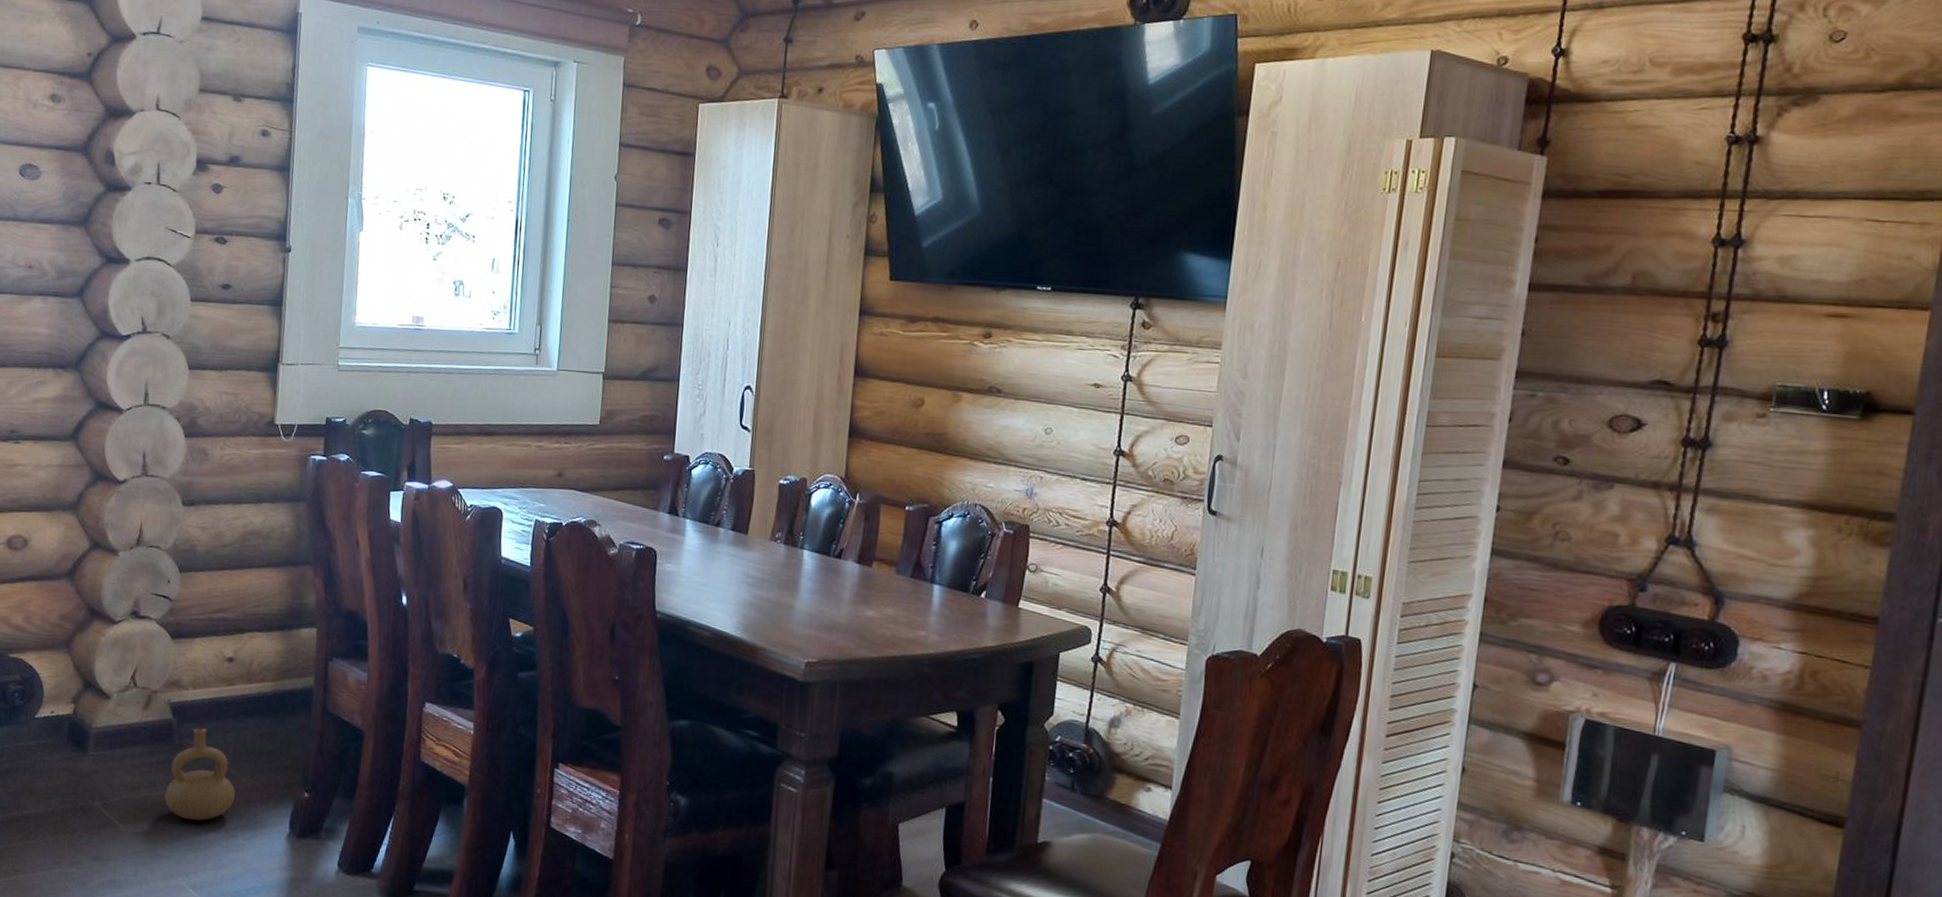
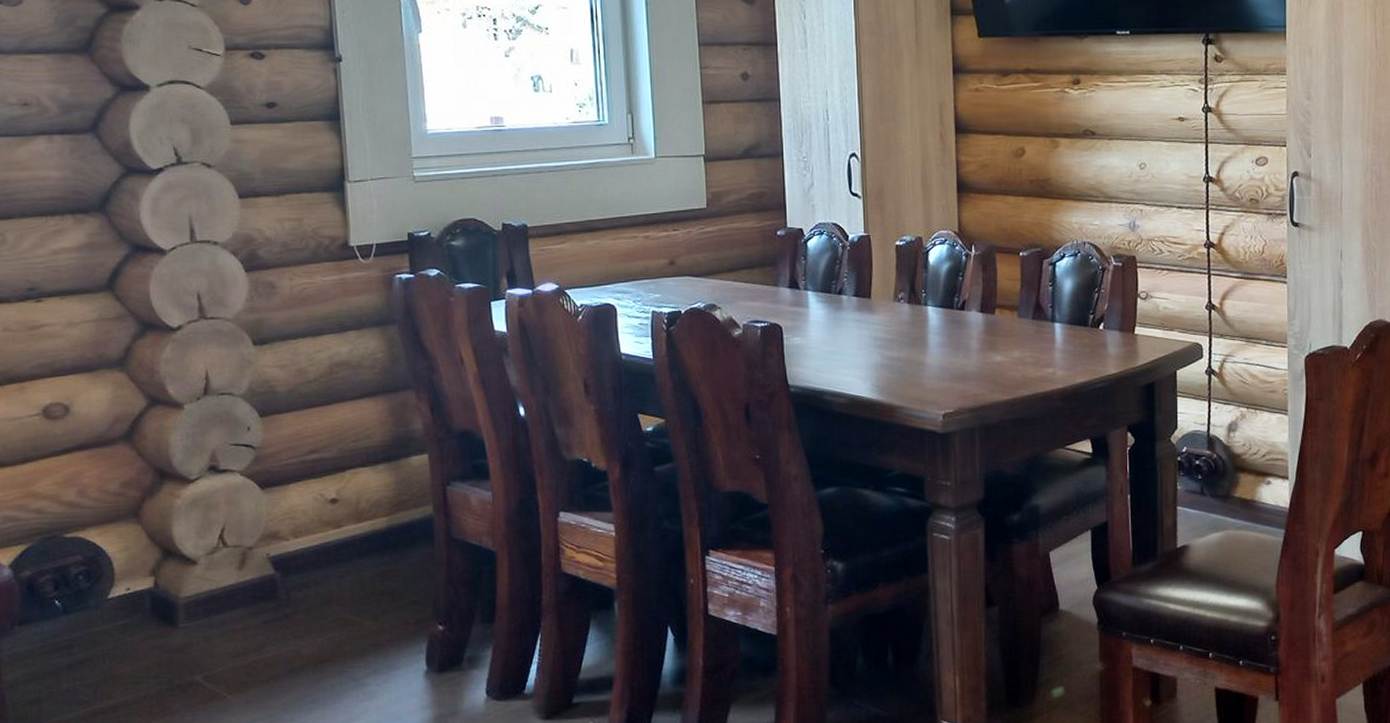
ceramic jug: present [164,727,235,821] -> none [277,576,360,677]

